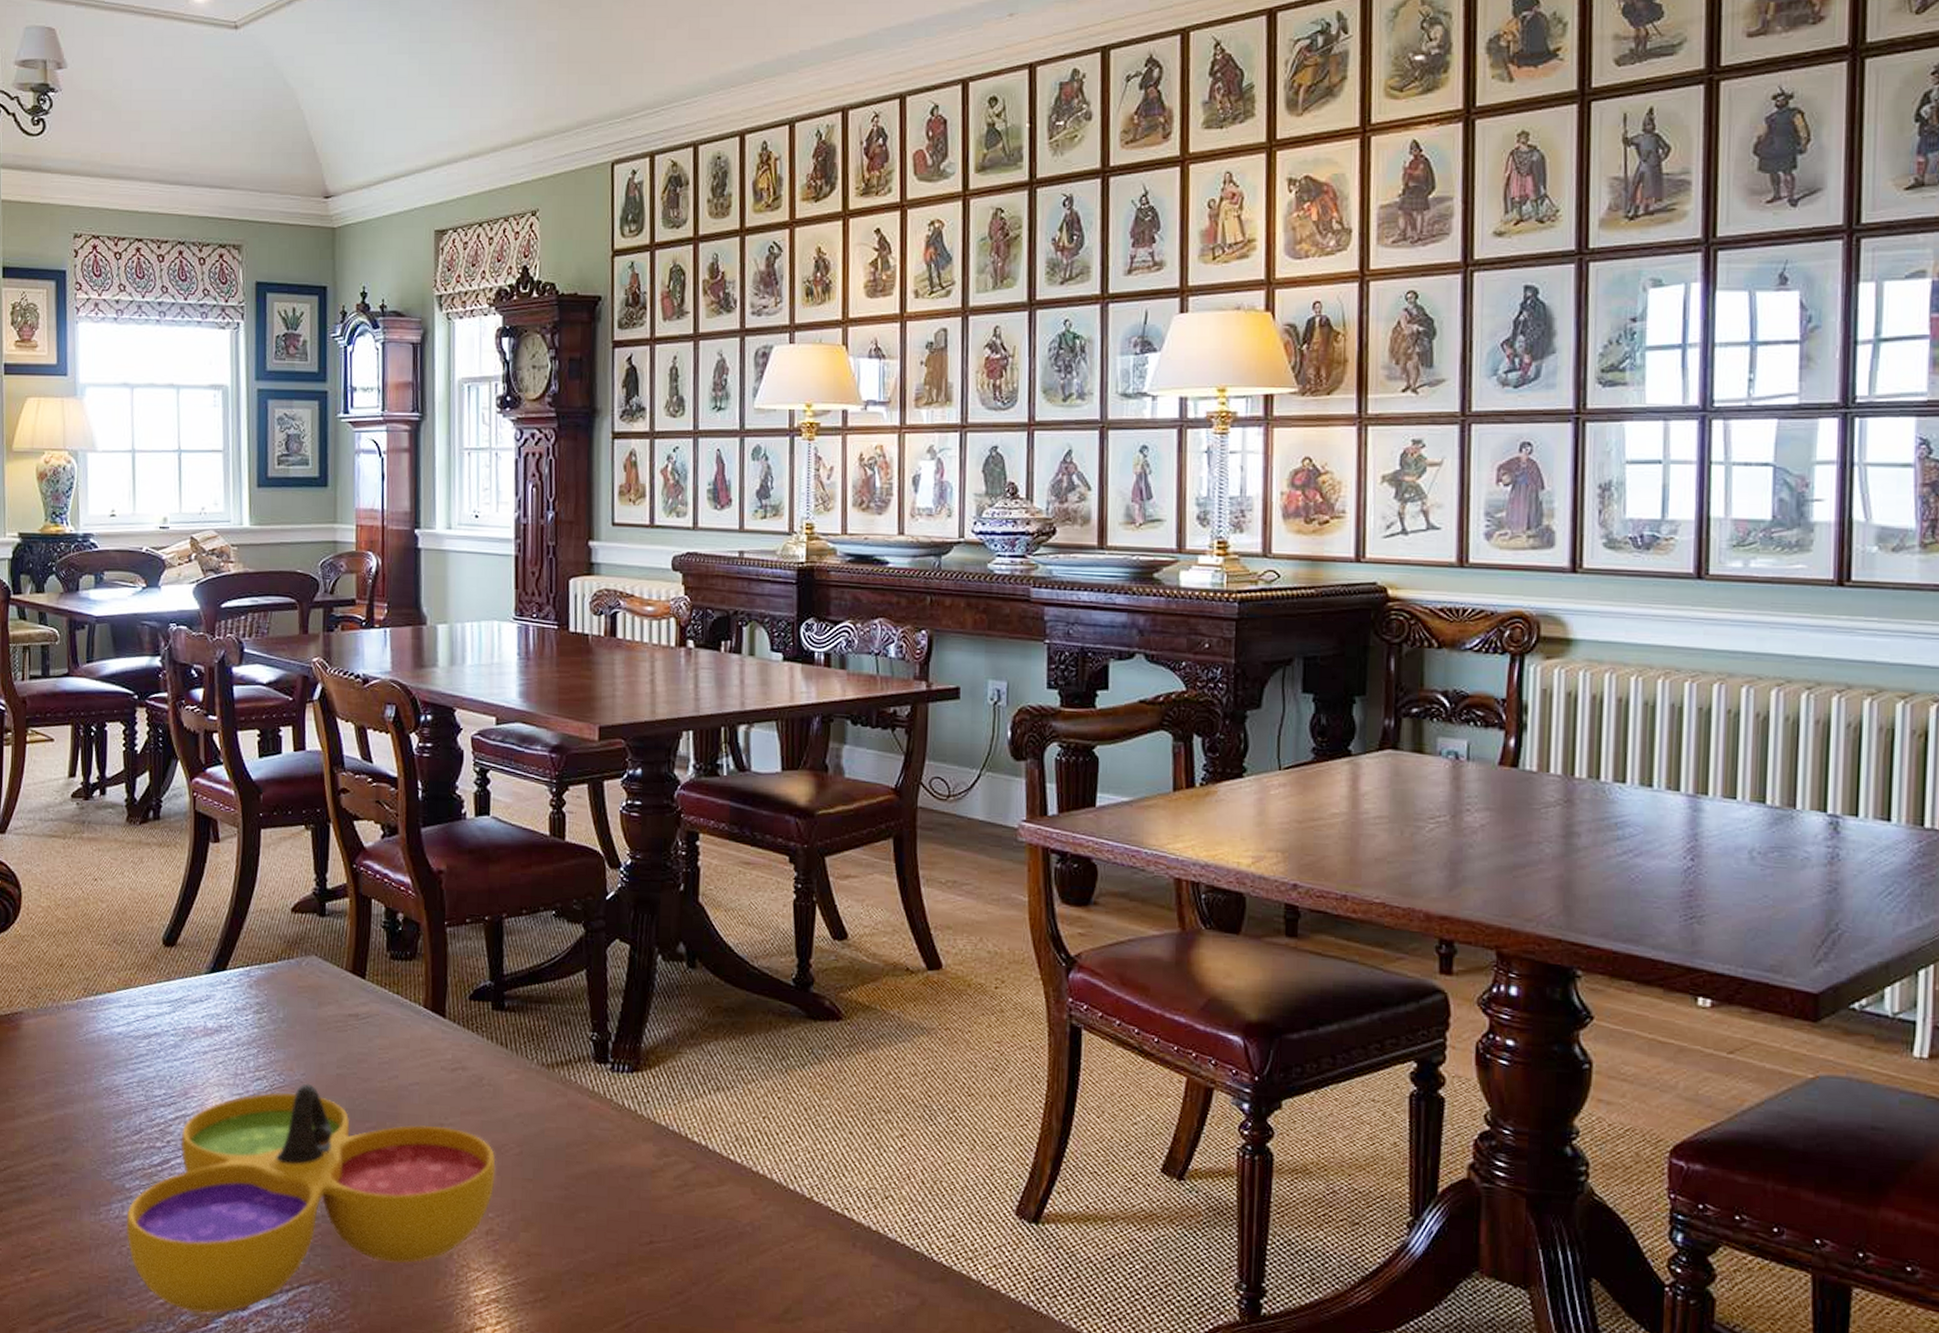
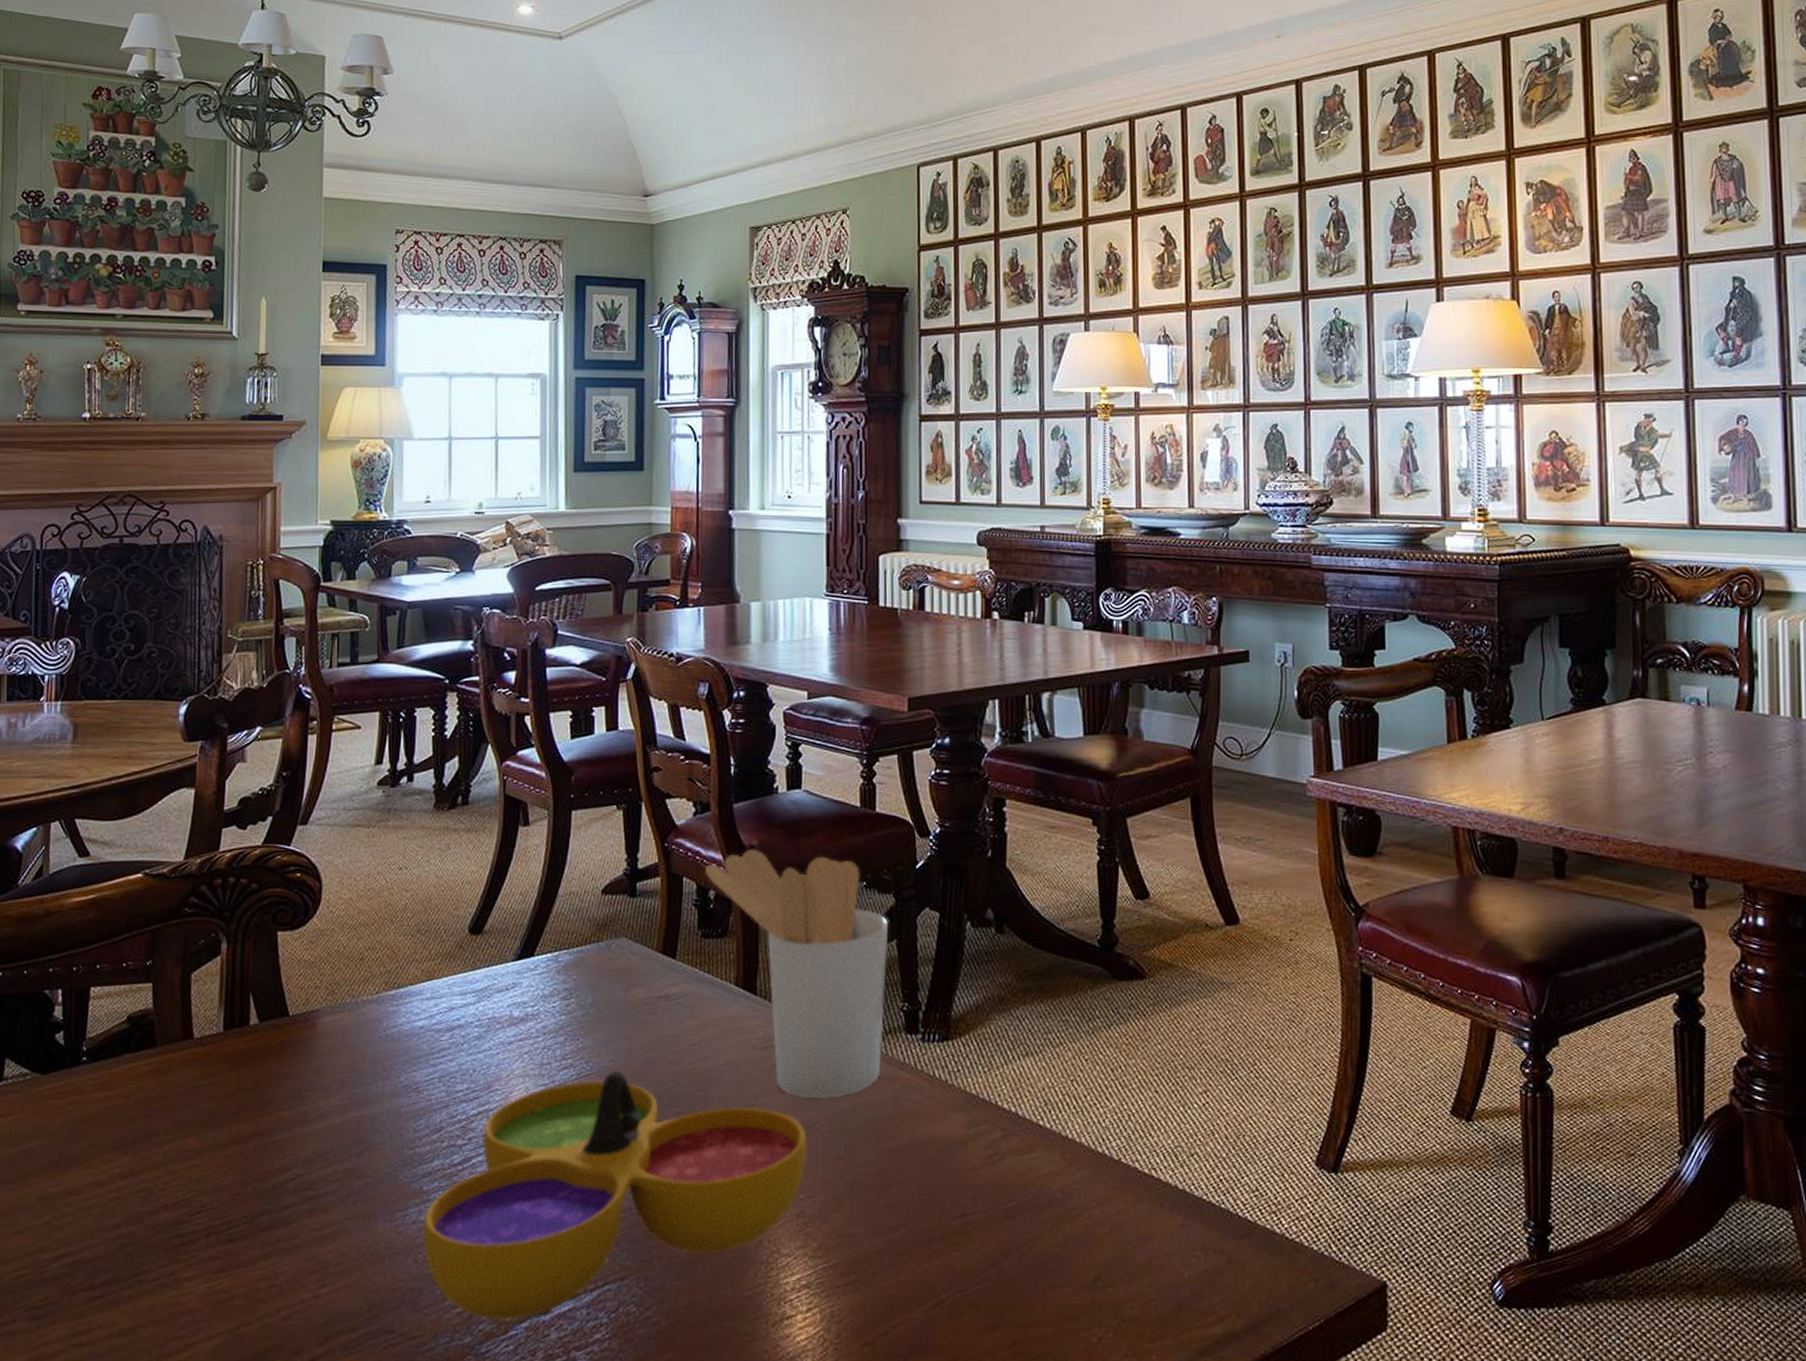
utensil holder: none [393,873,578,1122] -> present [705,849,889,1098]

